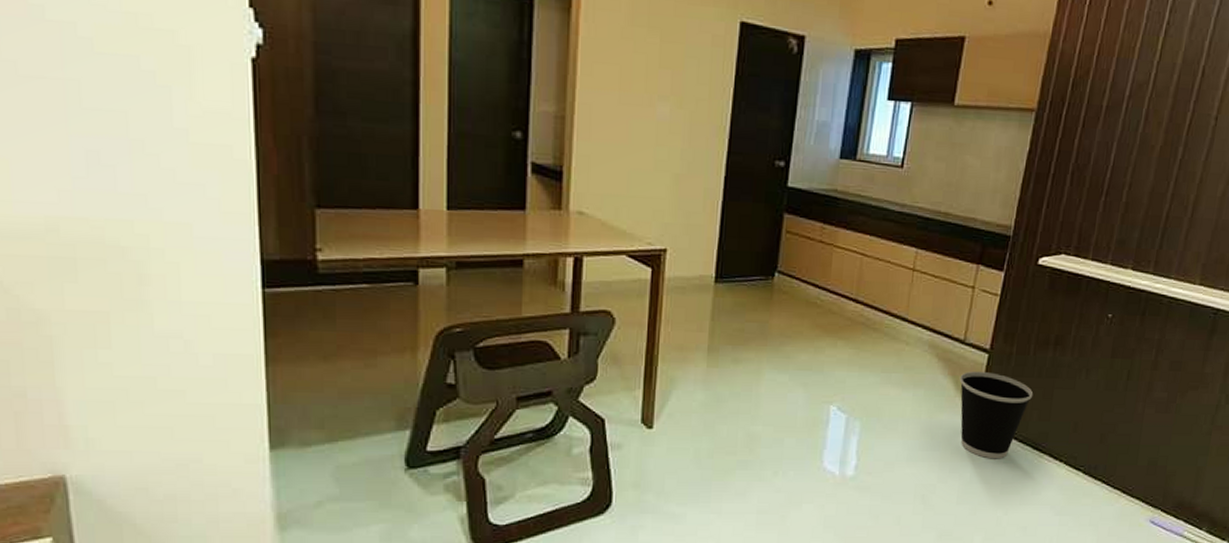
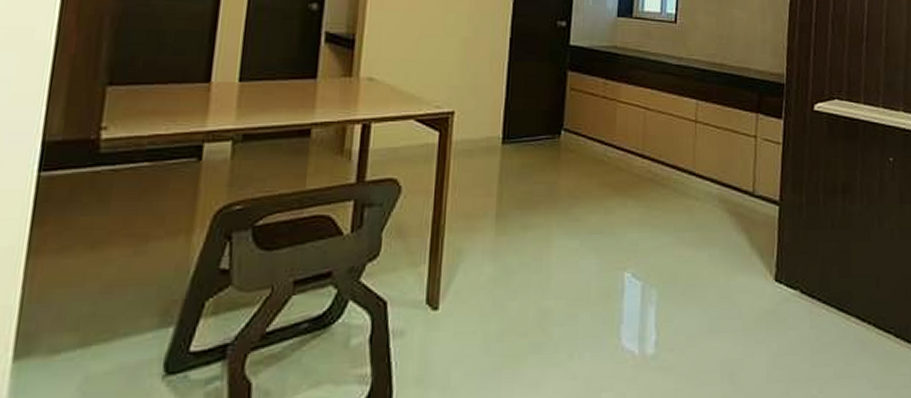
wastebasket: present [959,372,1034,459] -> none [753,226,830,325]

